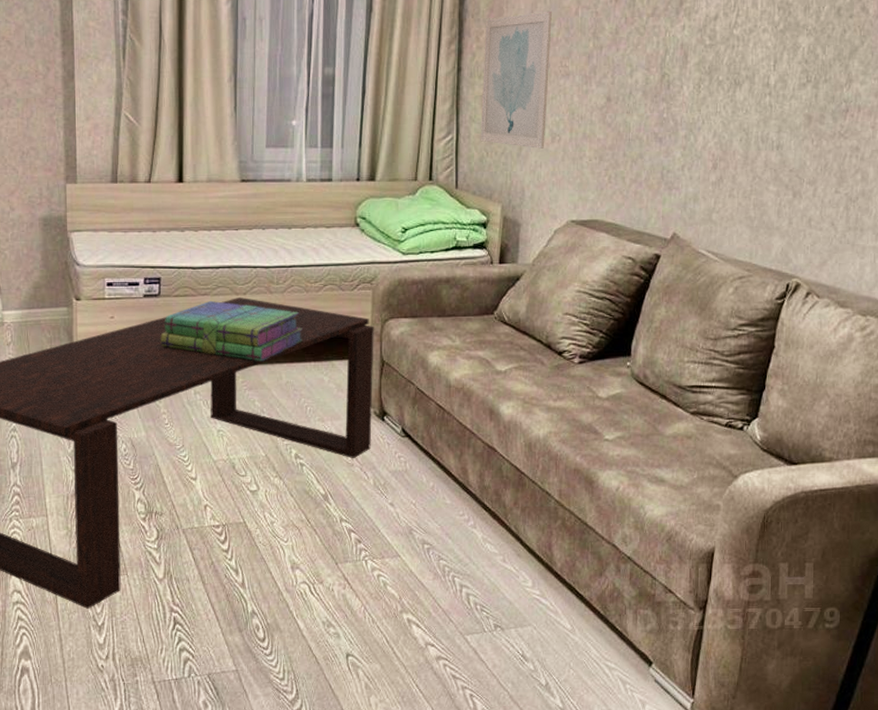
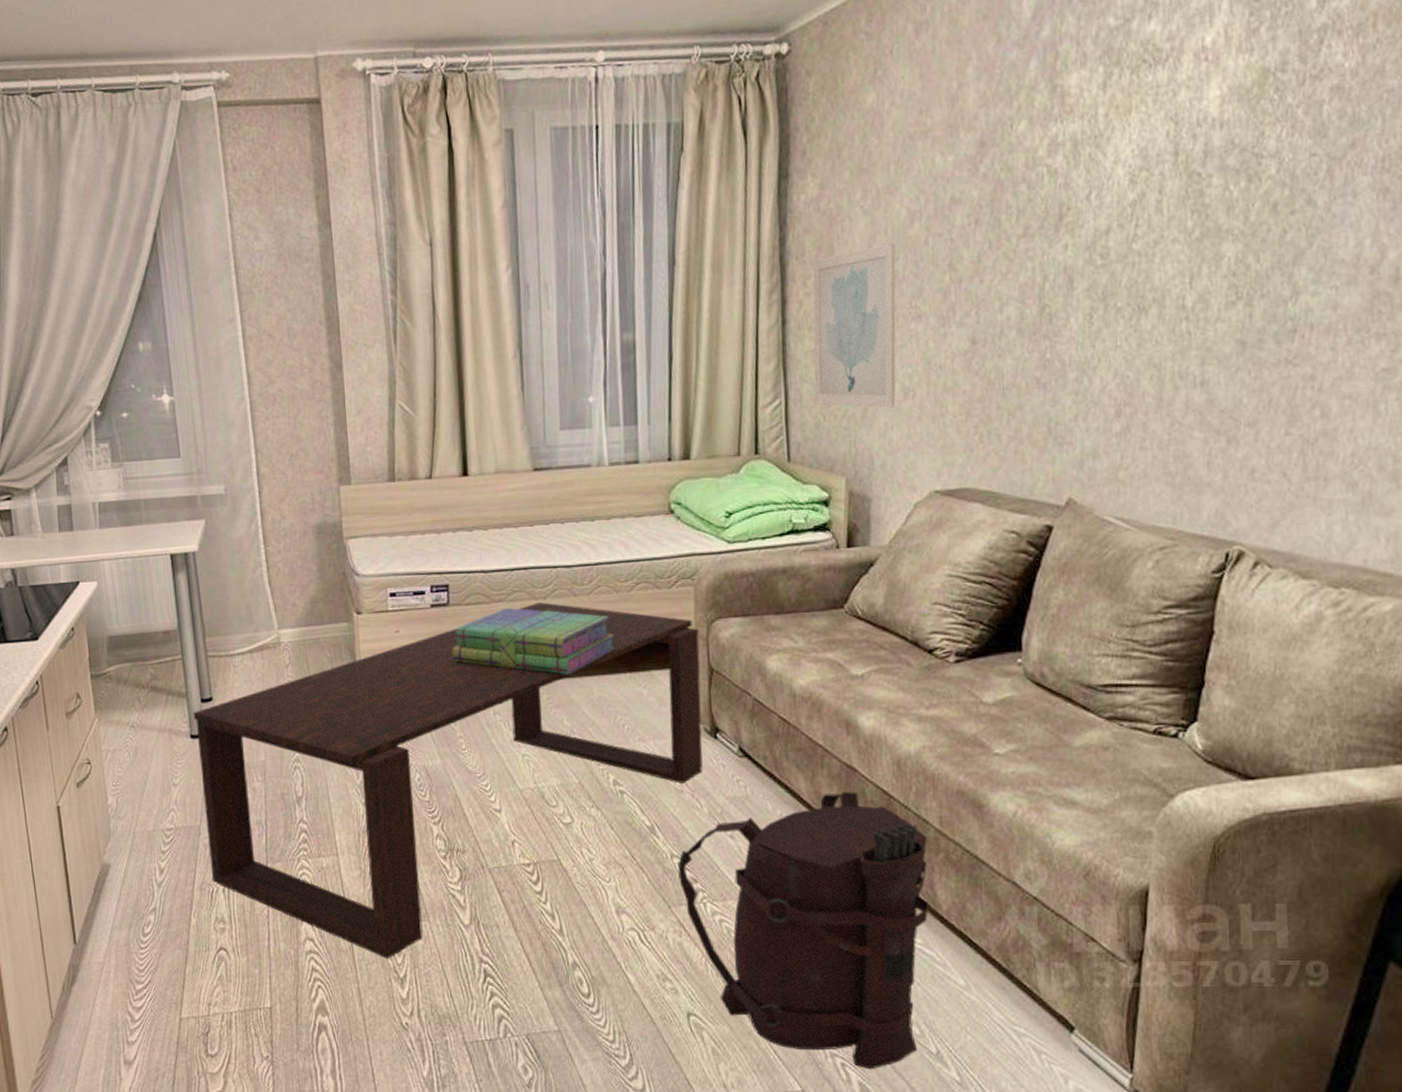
backpack: none [346,468,548,699] -> present [678,791,929,1070]

